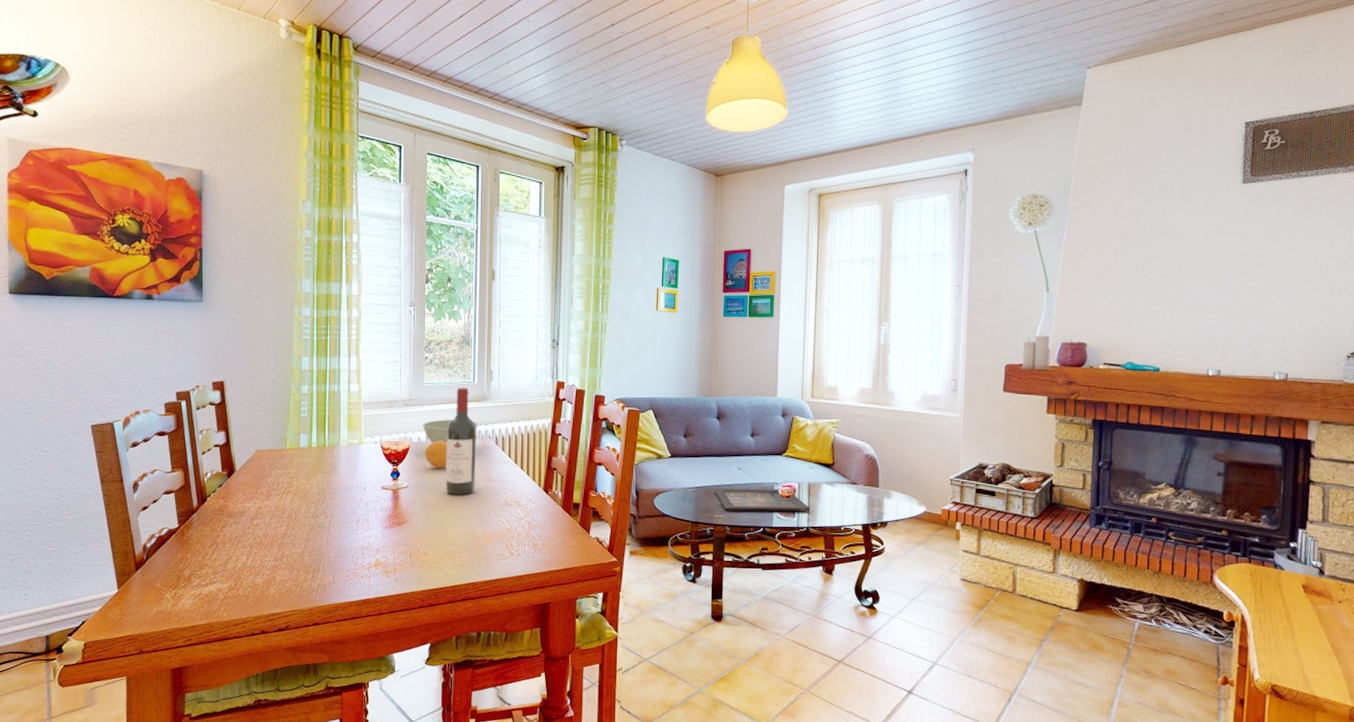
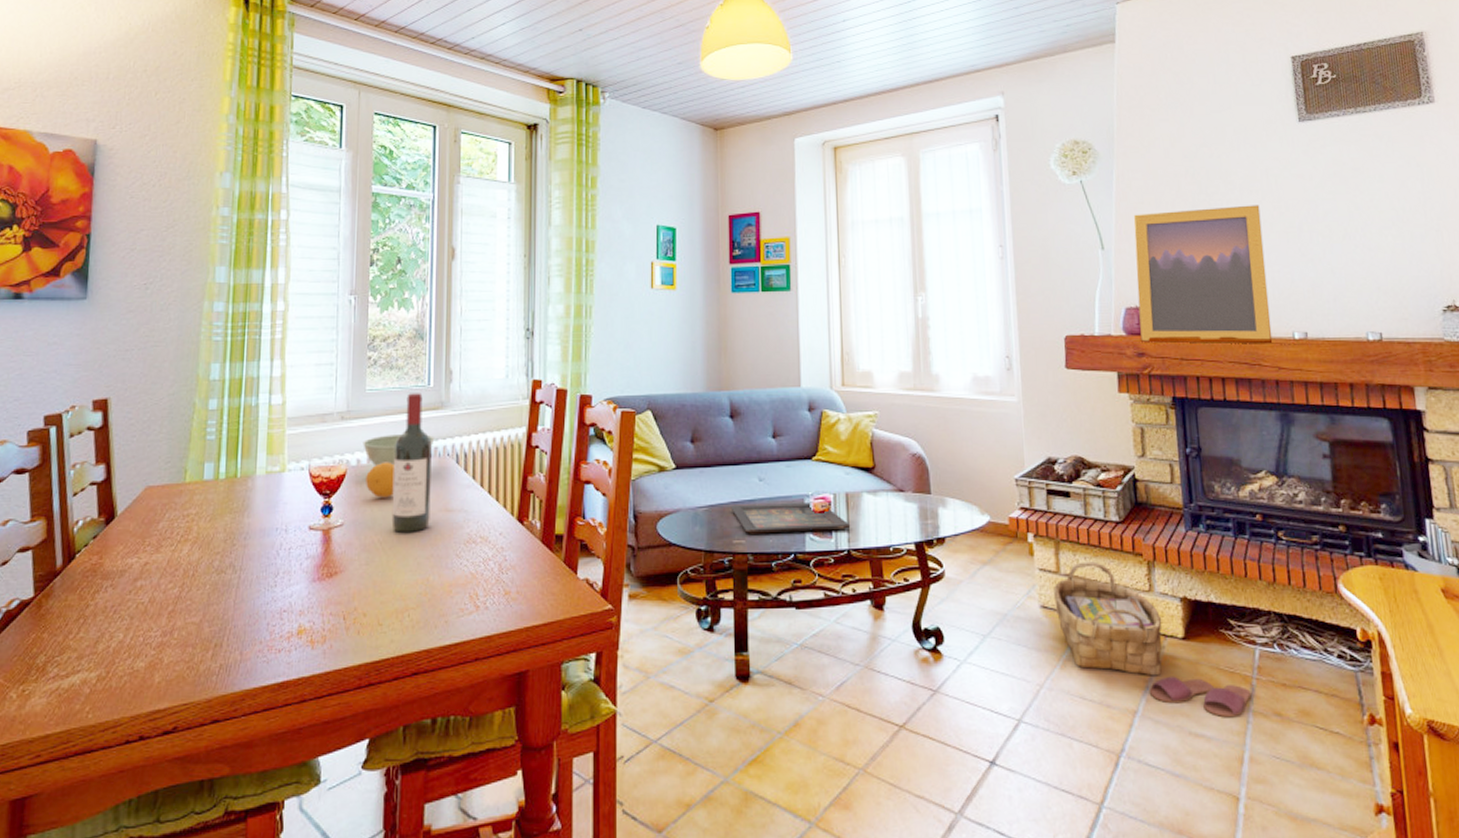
woven basket: none [973,547,1061,637] -> present [1054,561,1163,676]
candle: present [1020,333,1053,370] -> none [1082,297,1119,341]
slippers: none [1044,638,1127,672] -> present [1150,676,1251,718]
picture frame: none [1071,257,1195,379] -> present [1133,205,1273,344]

